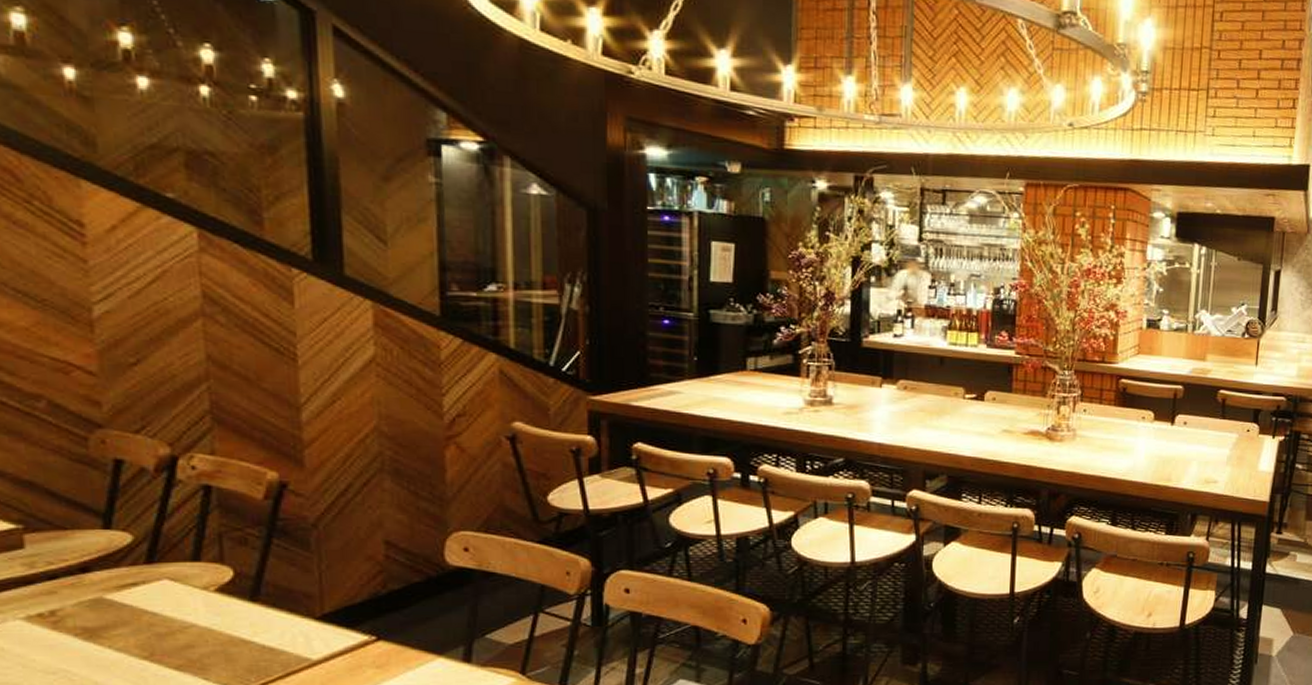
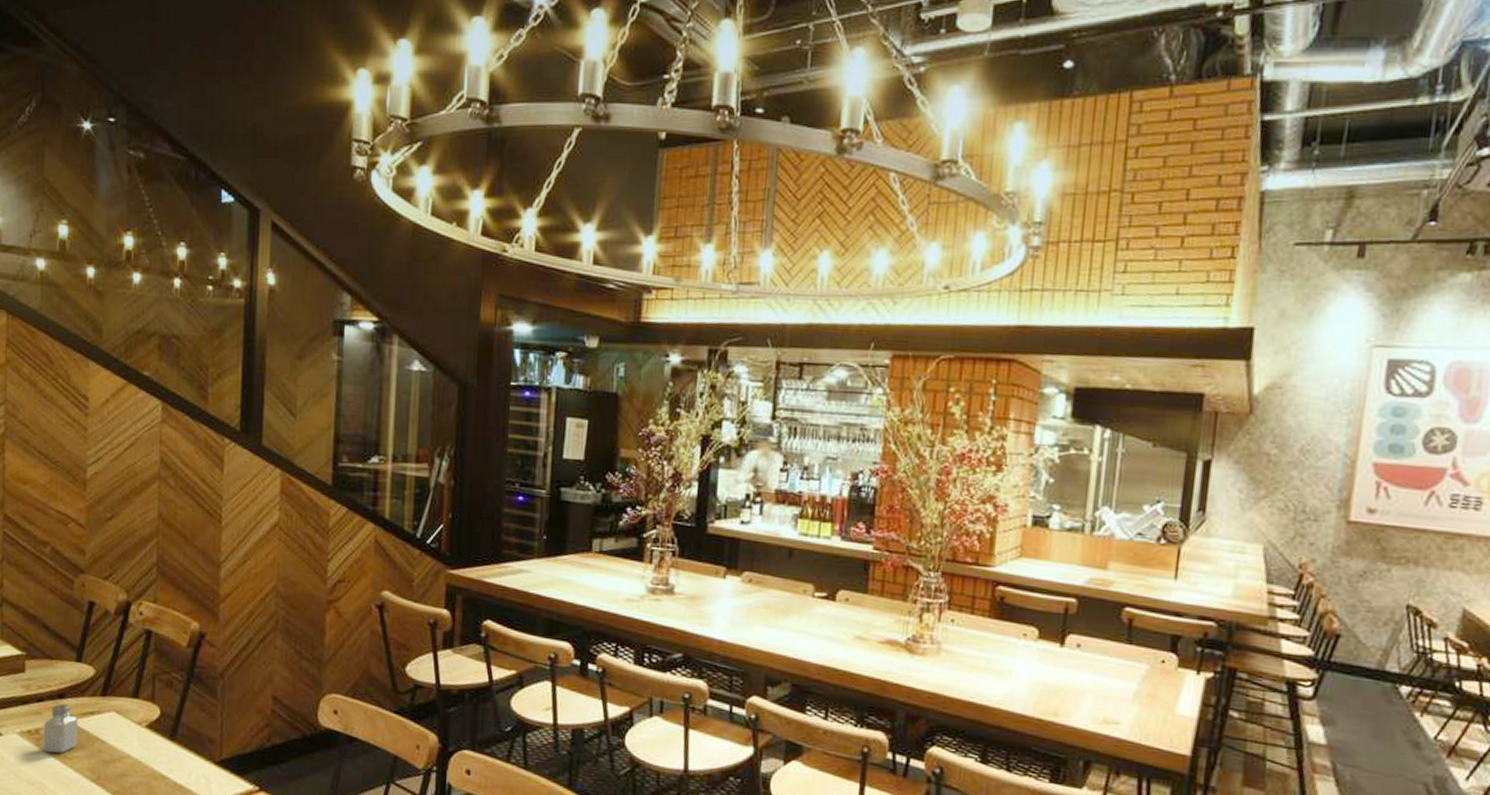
saltshaker: none [61,578,116,635] -> present [43,703,78,753]

